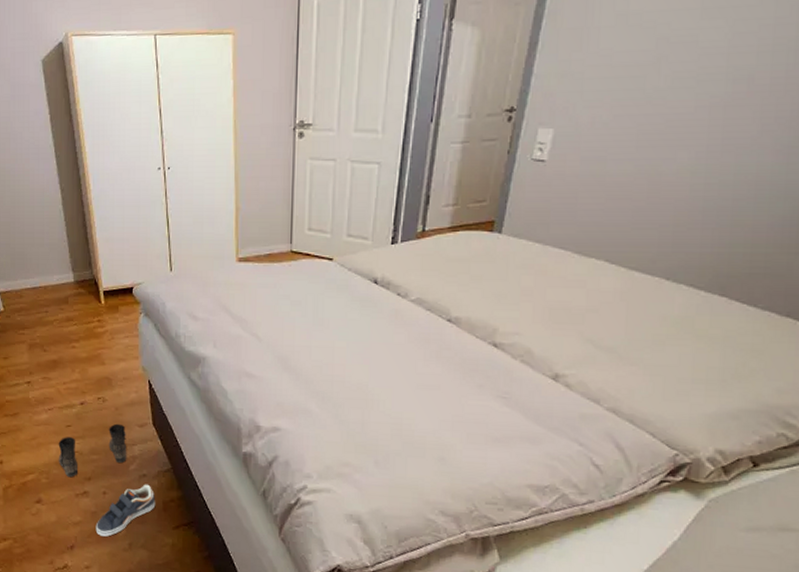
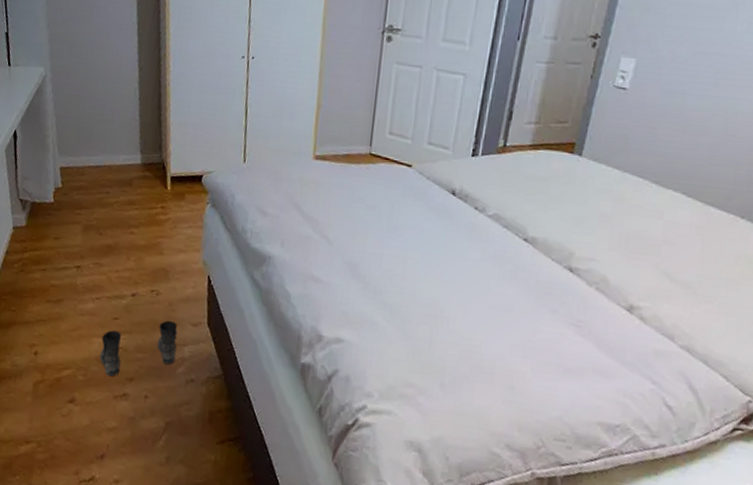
sneaker: present [95,484,156,537] -> none [131,390,201,448]

